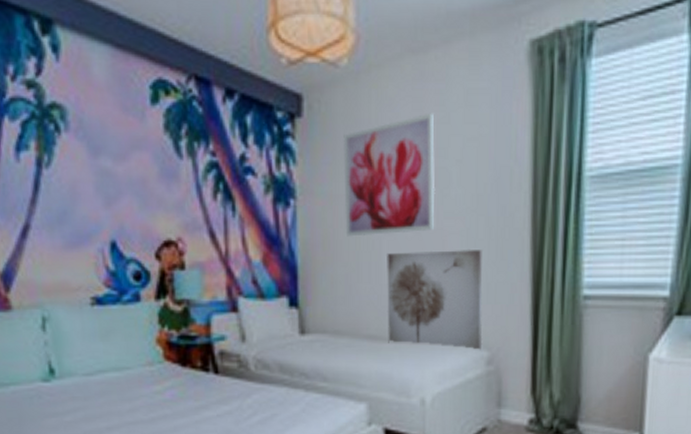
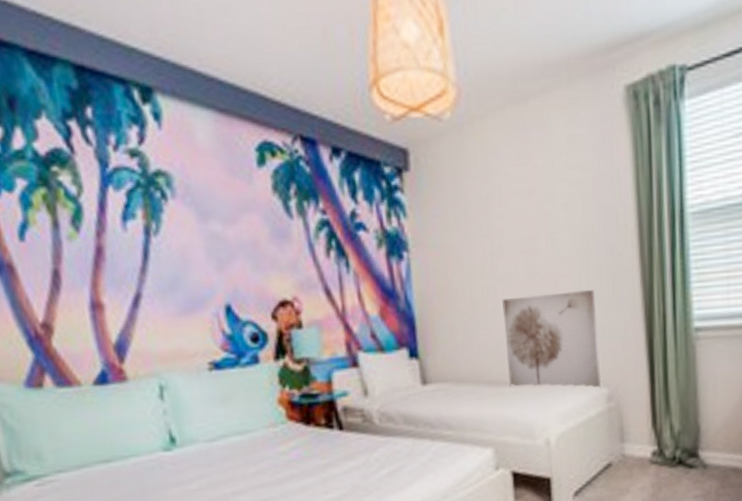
wall art: present [343,113,436,237] -> none [451,160,546,285]

